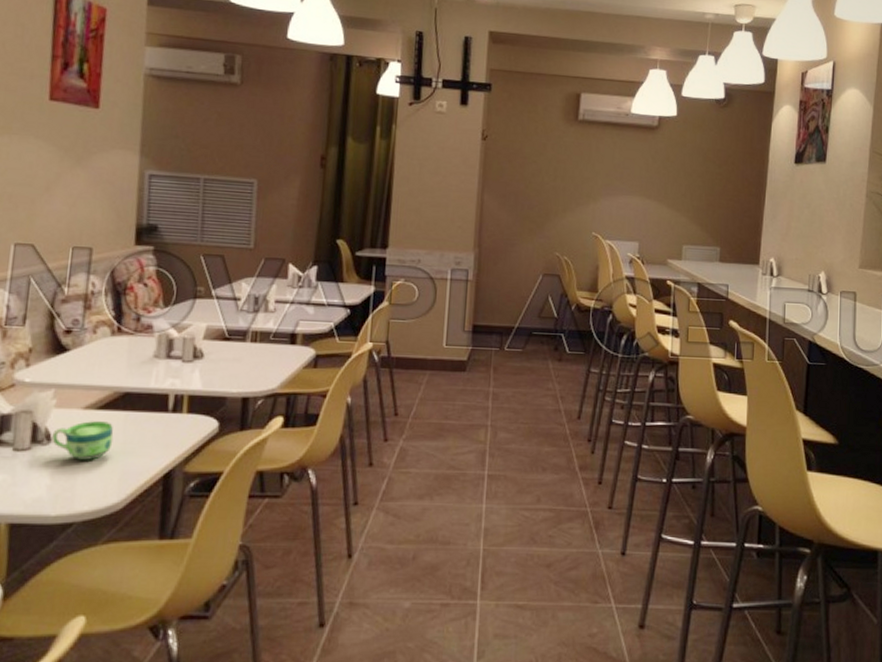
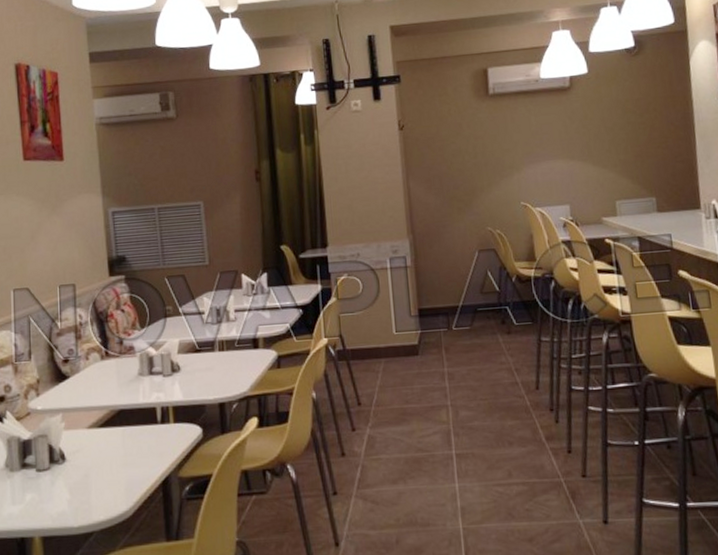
cup: present [52,421,114,460] -> none [66,438,116,474]

